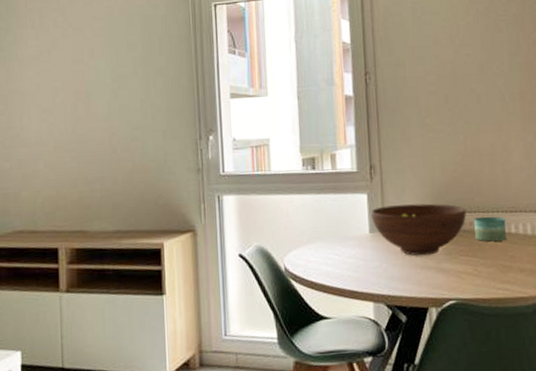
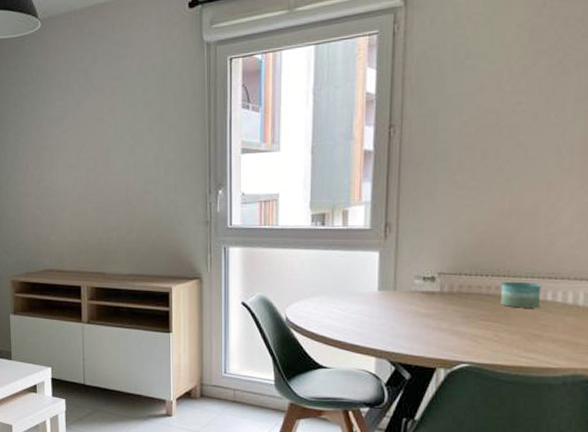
fruit bowl: present [371,203,466,256] -> none [382,264,493,317]

